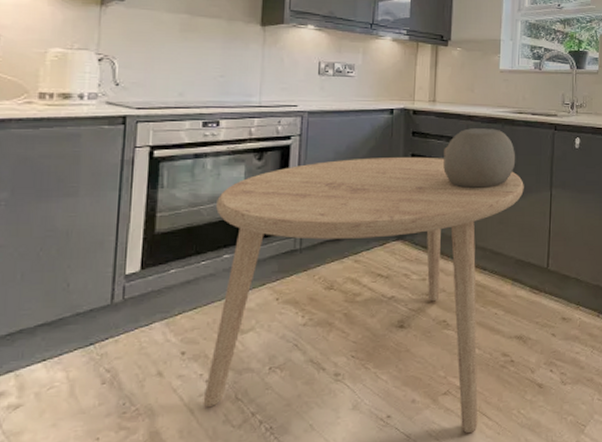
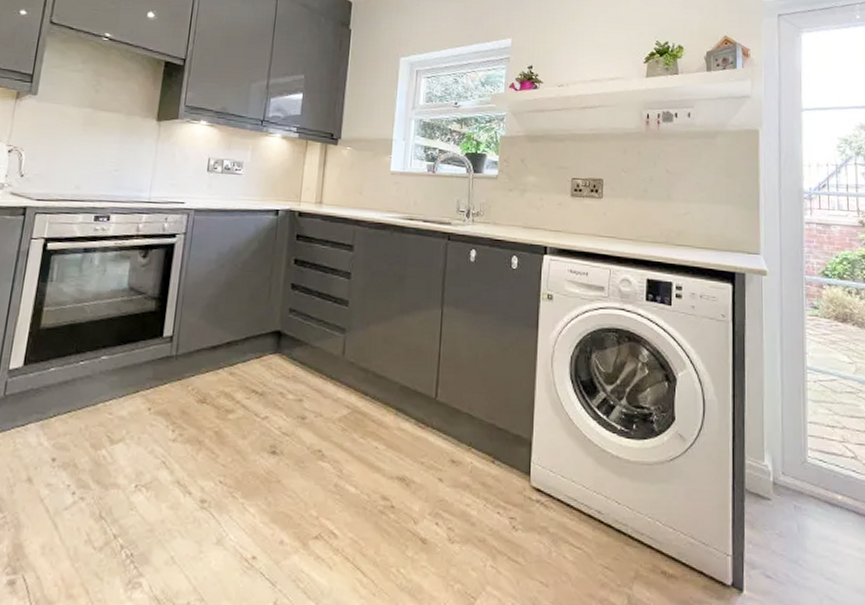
dining table: present [203,156,524,434] -> none [67,261,413,590]
bowl: present [443,128,516,189] -> none [326,234,405,302]

